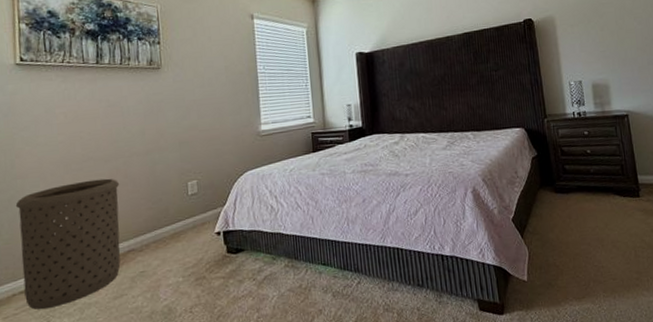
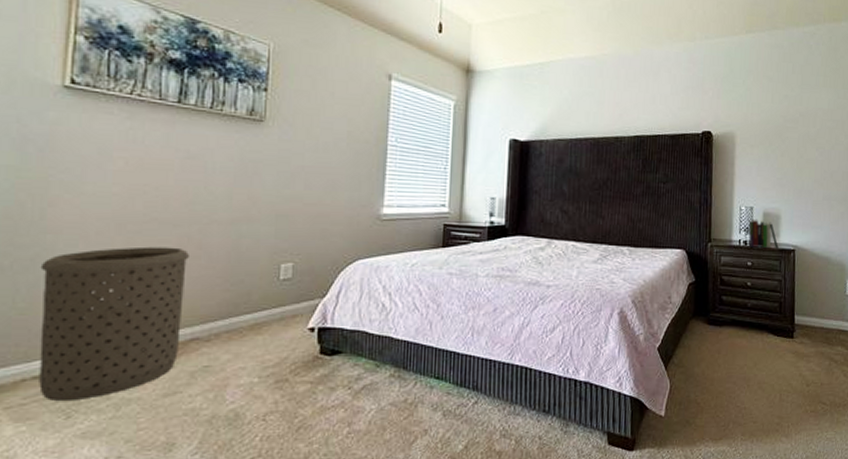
books: none [579,91,612,118] -> present [748,219,779,248]

